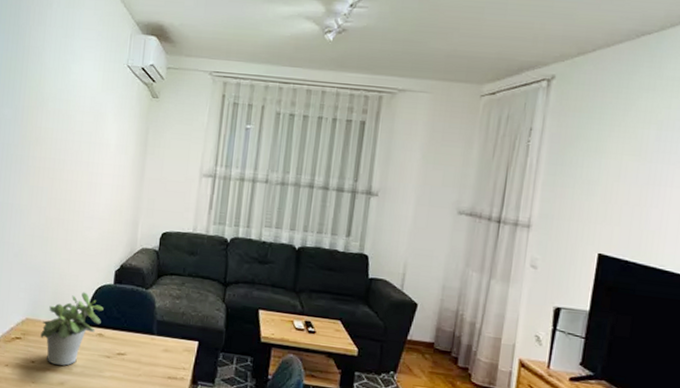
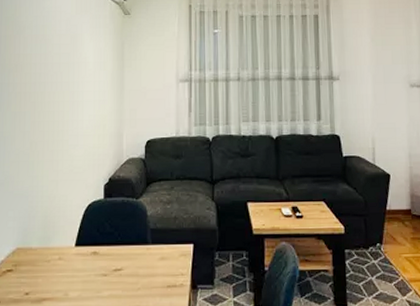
potted plant: present [40,292,104,366] -> none [33,211,96,292]

